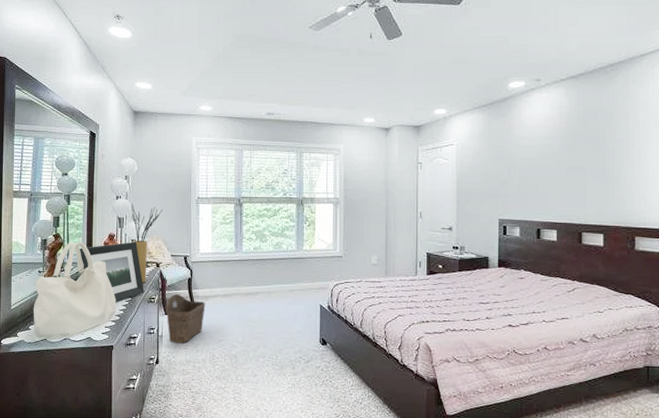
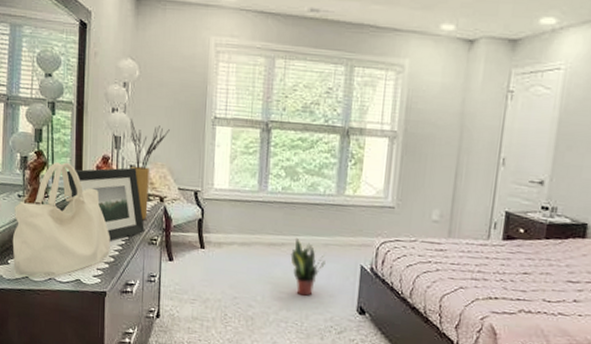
wicker basket: present [165,293,206,344] -> none [169,236,219,297]
potted plant: none [264,287,292,335] -> present [290,237,326,297]

